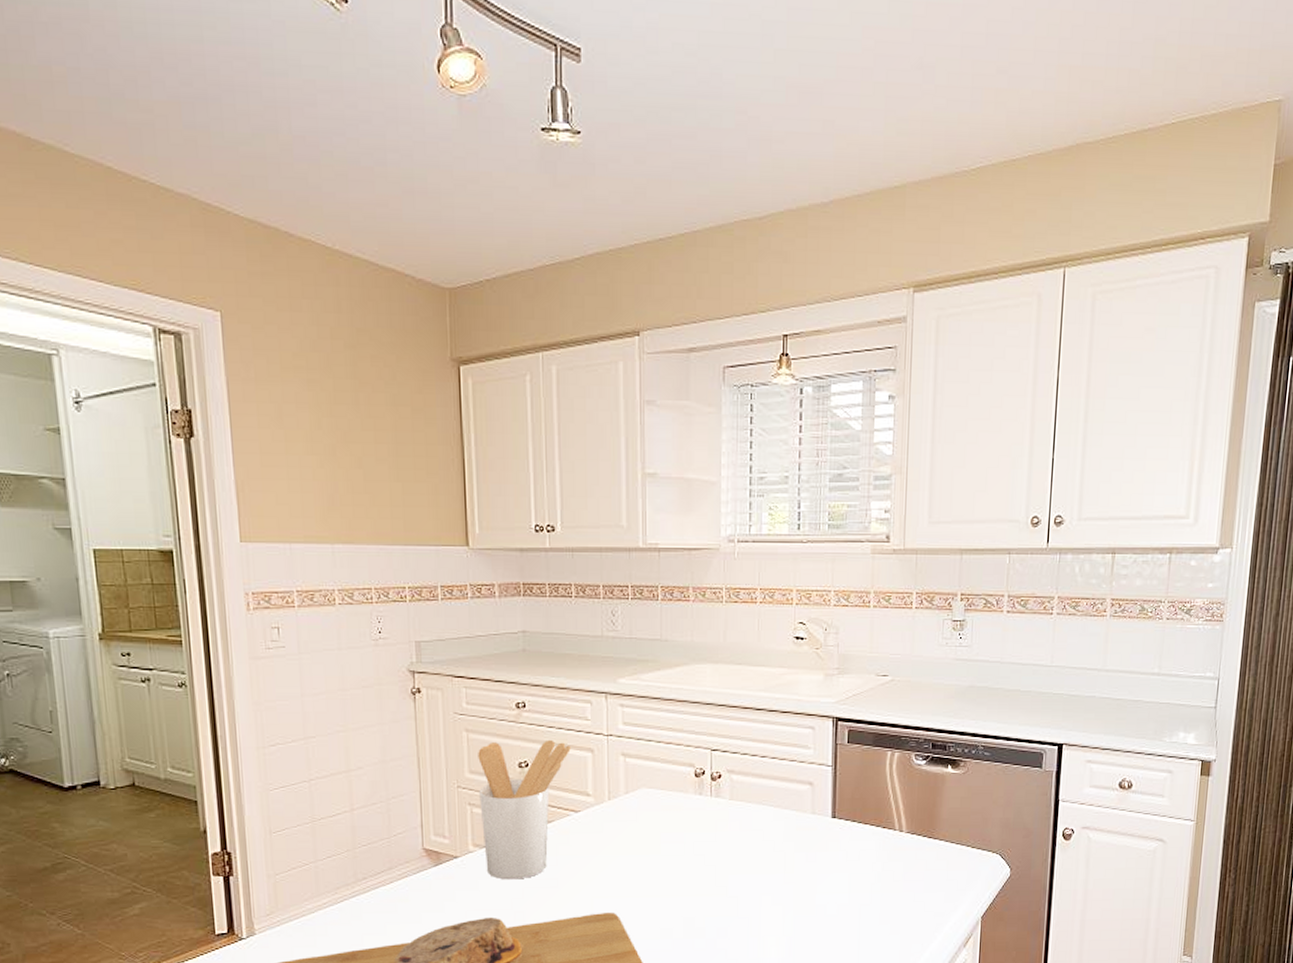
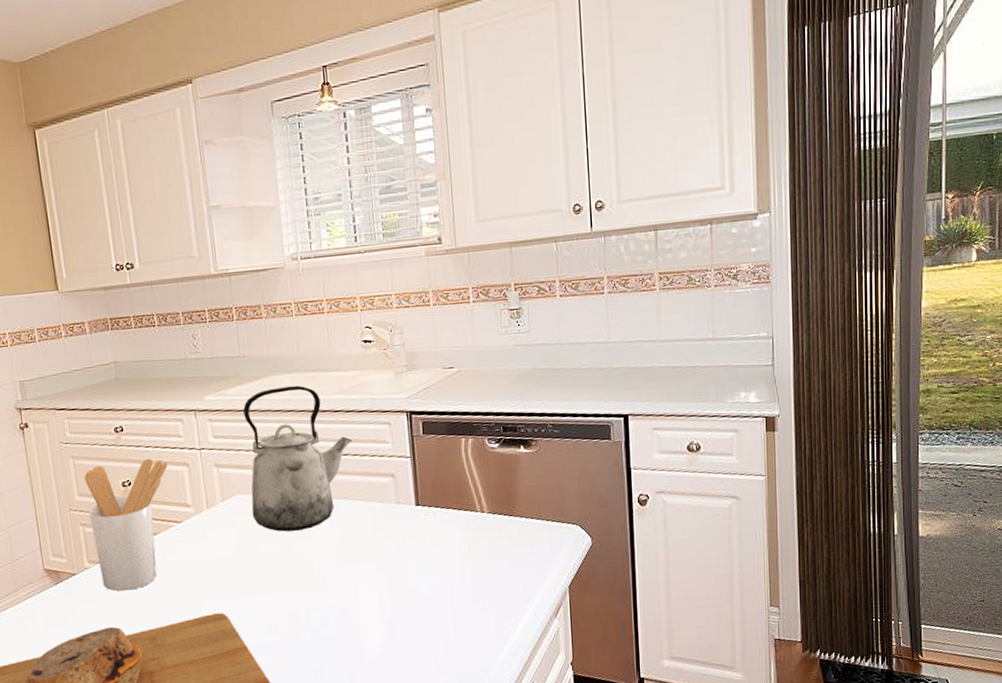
kettle: none [656,678,772,832] -> present [243,385,352,532]

